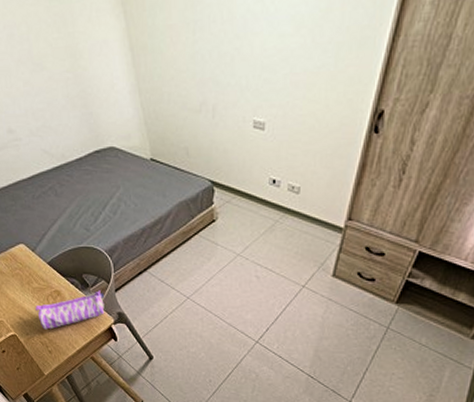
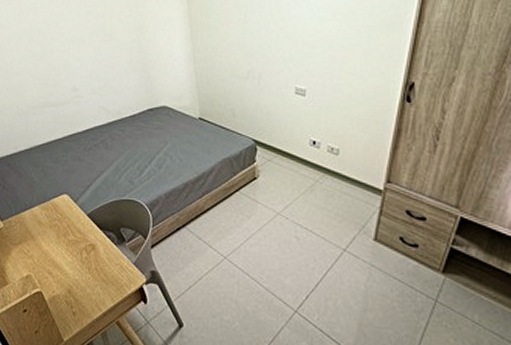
pencil case: present [35,290,105,330] -> none [67,246,139,288]

